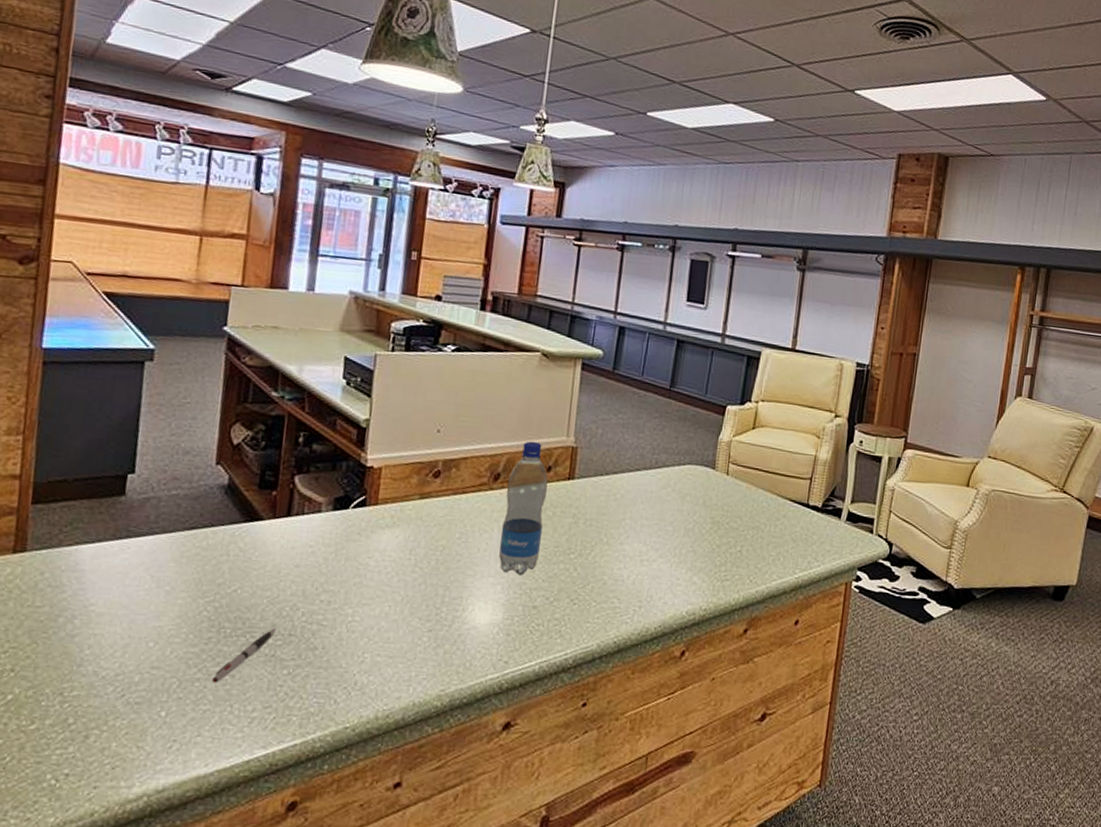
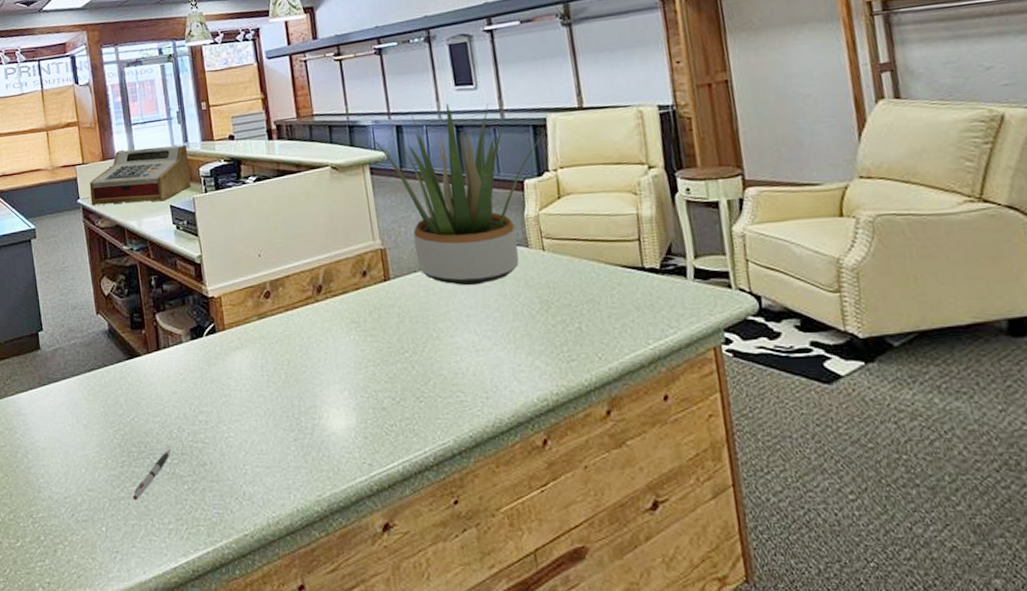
cash register: none [241,280,383,351] -> present [89,145,191,206]
bottle: present [499,441,548,576] -> none [329,250,376,380]
potted plant: none [589,316,762,498] -> present [369,103,549,286]

